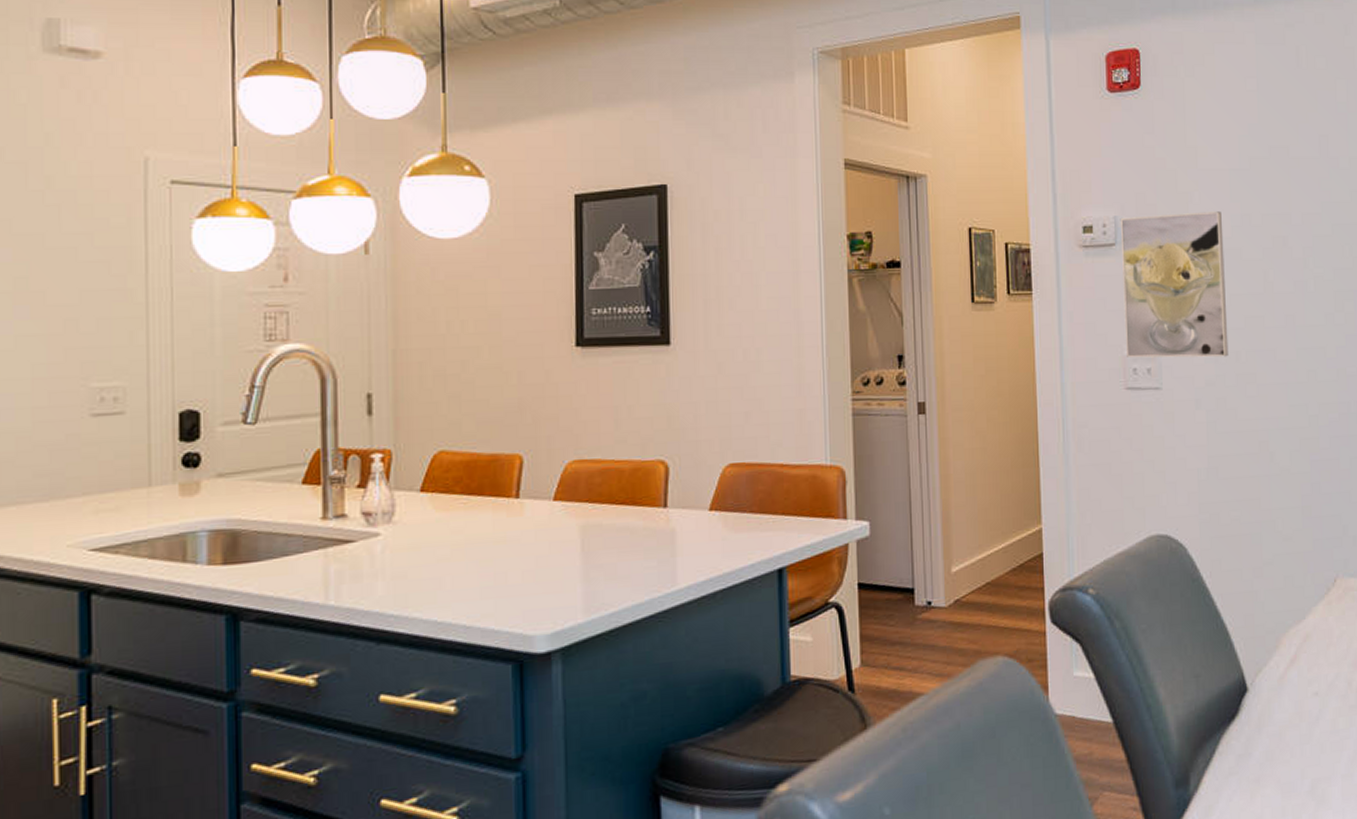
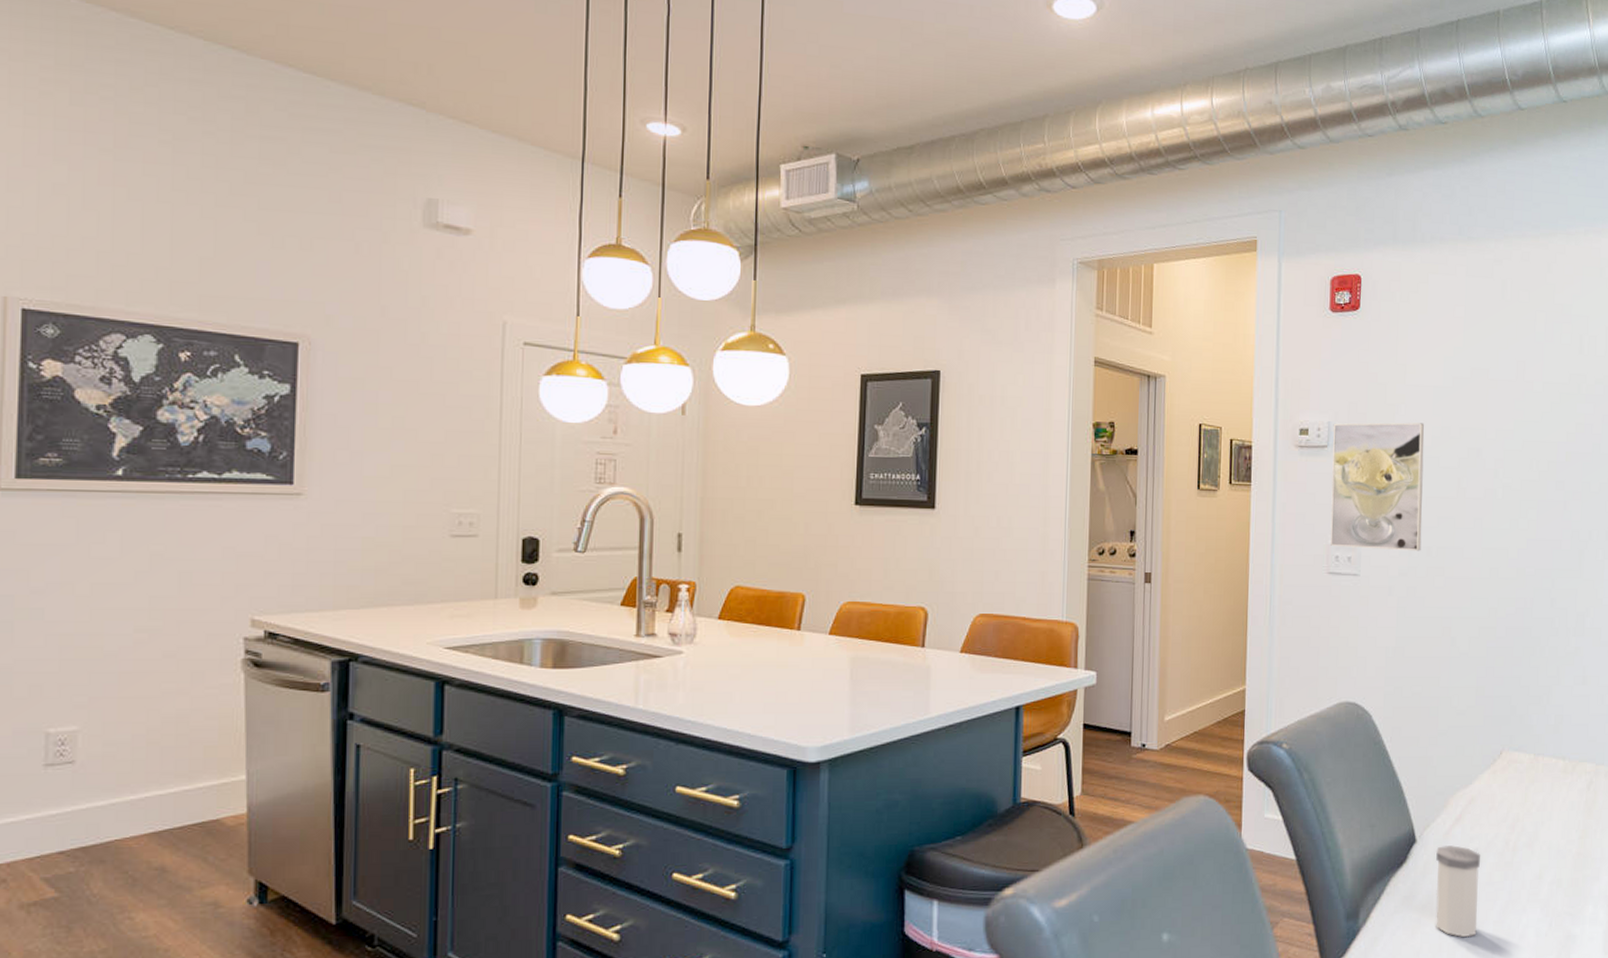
salt shaker: none [1270,691,1324,797] -> present [1435,845,1481,938]

